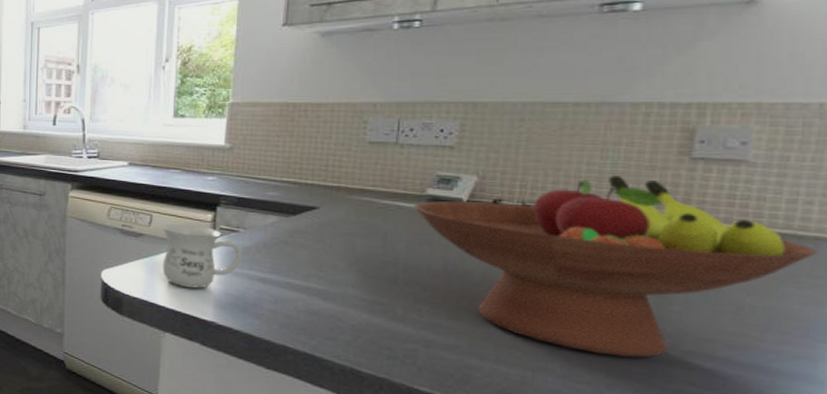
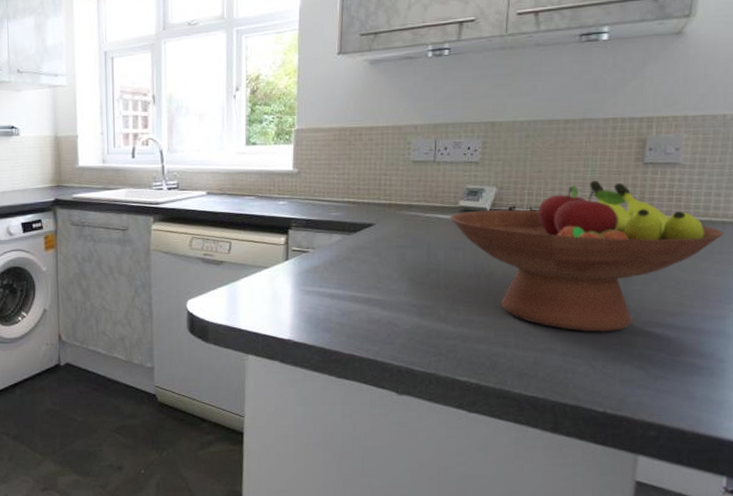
mug: present [162,224,243,289] -> none [242,248,313,310]

